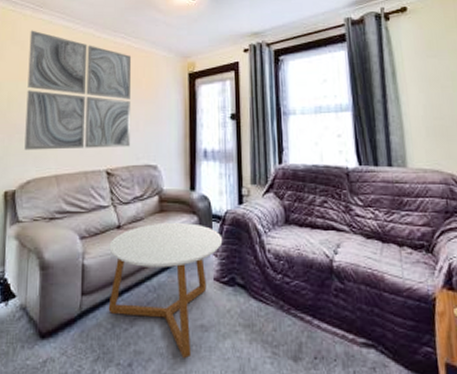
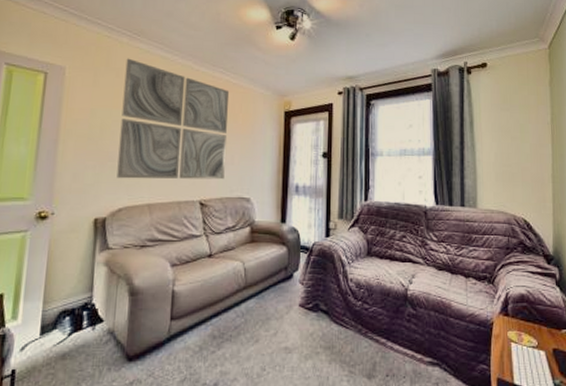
coffee table: present [108,222,223,358] -> none [196,252,309,377]

